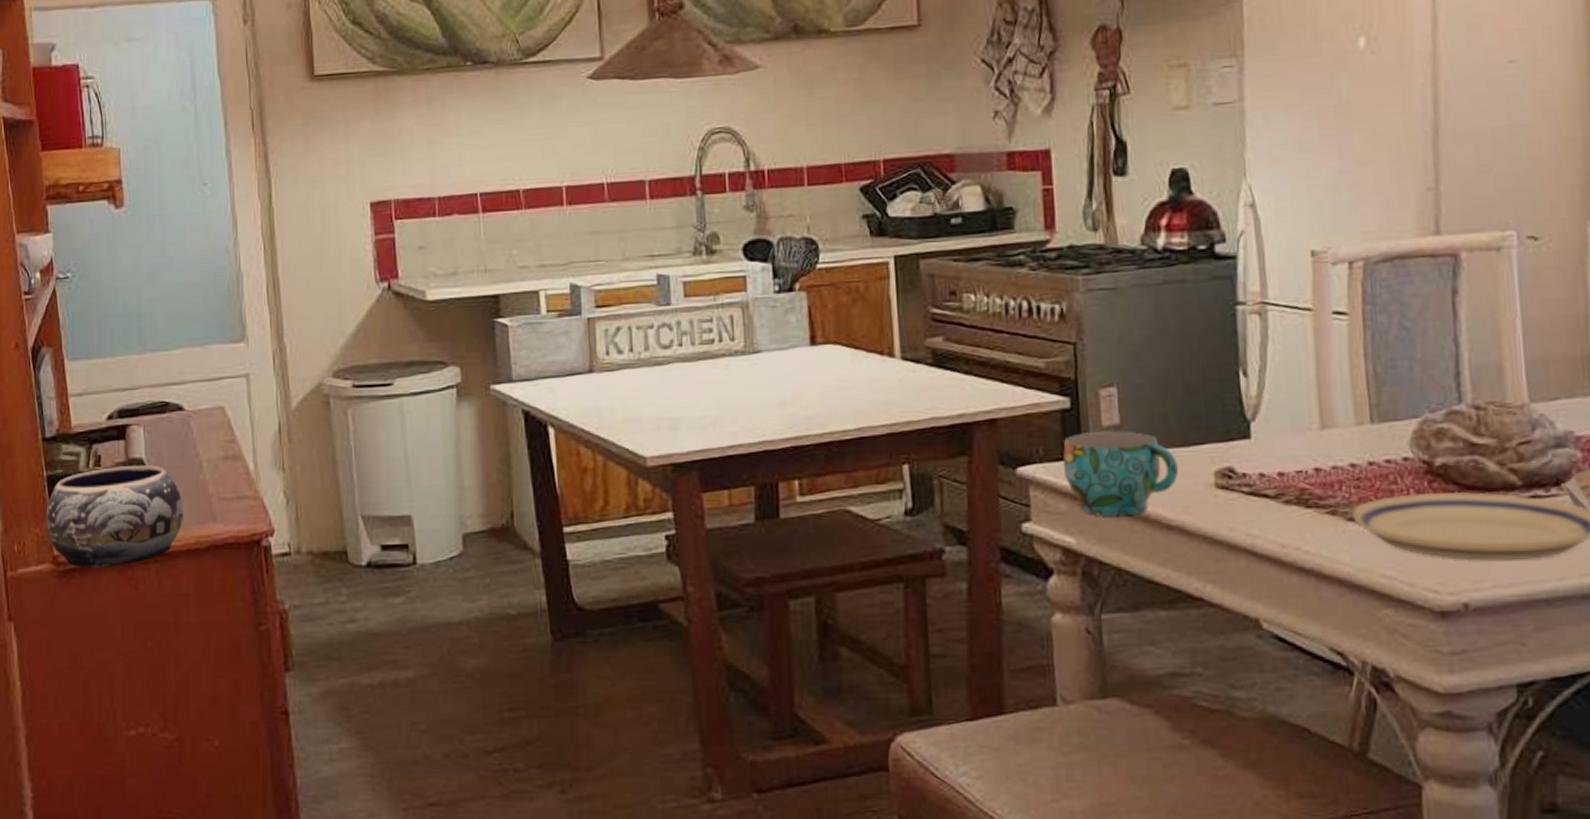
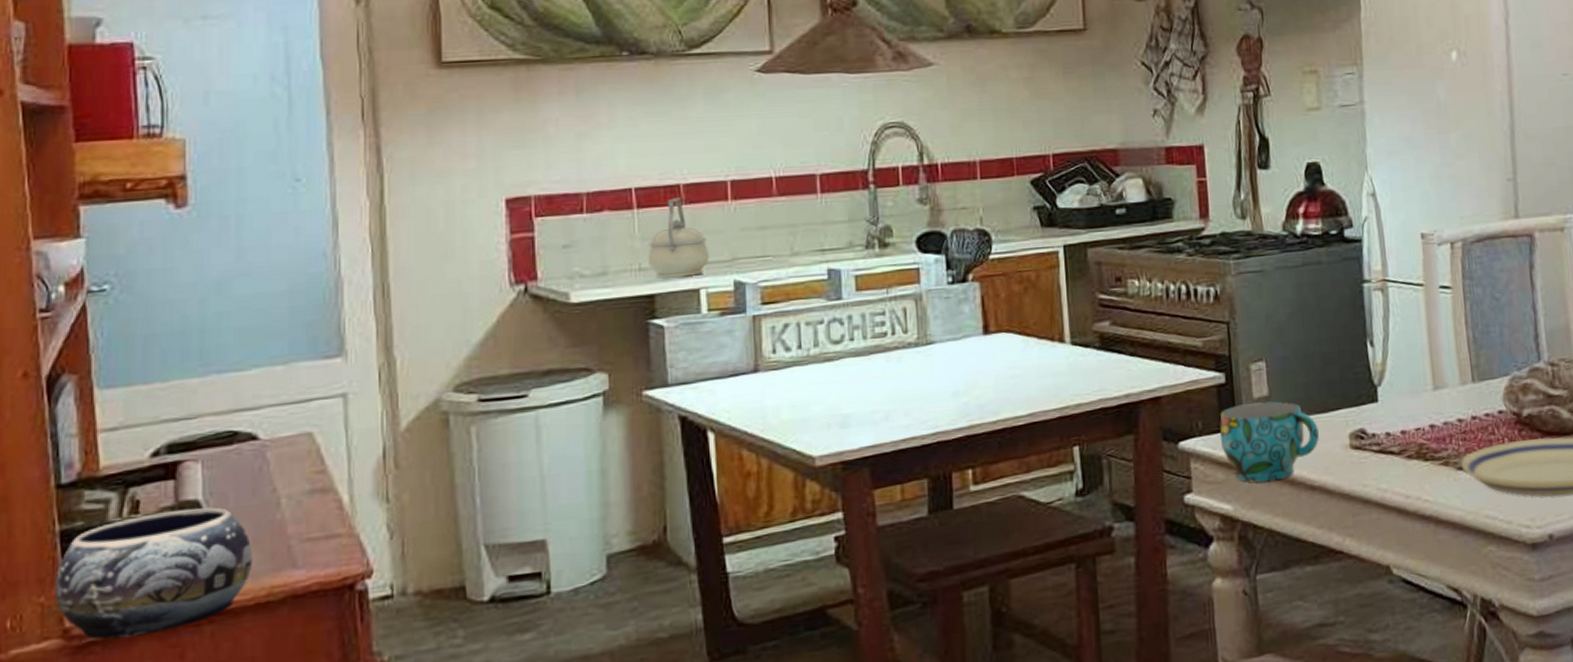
kettle: none [492,201,548,280] -> present [647,196,710,279]

